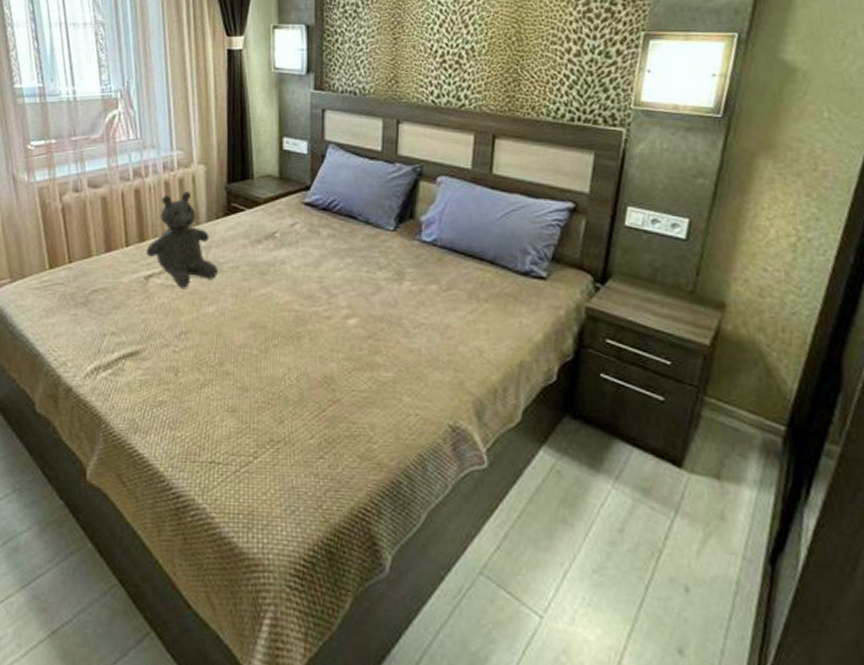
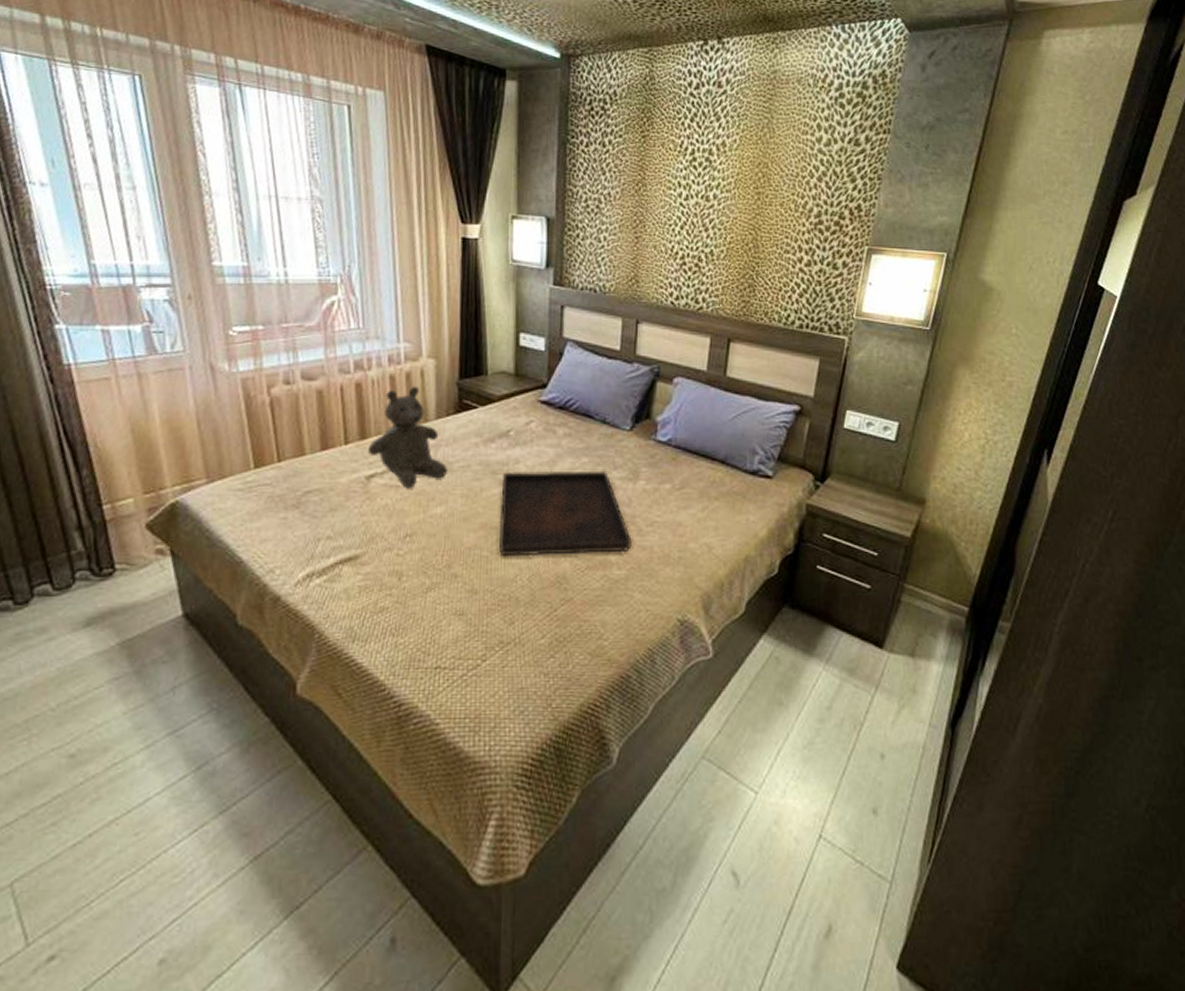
serving tray: none [267,271,399,356] -> present [498,470,632,557]

